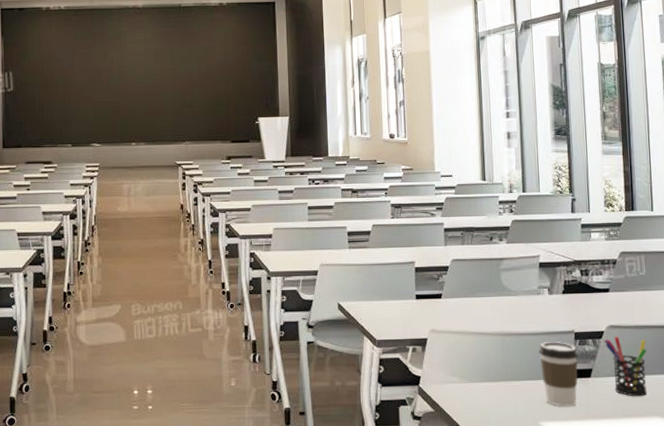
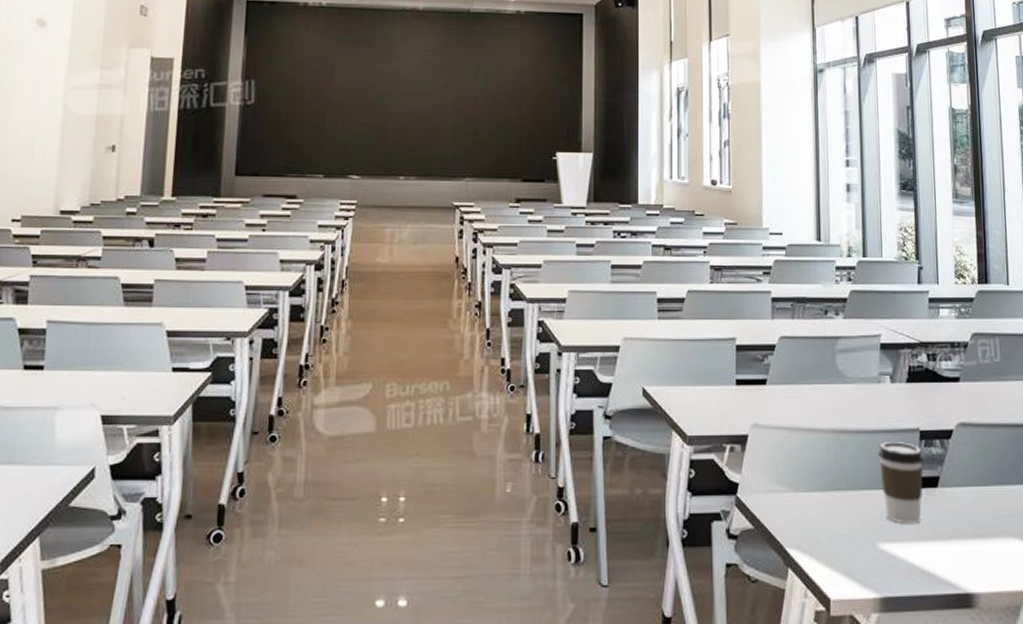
pen holder: present [604,337,648,397] -> none [953,437,1002,512]

